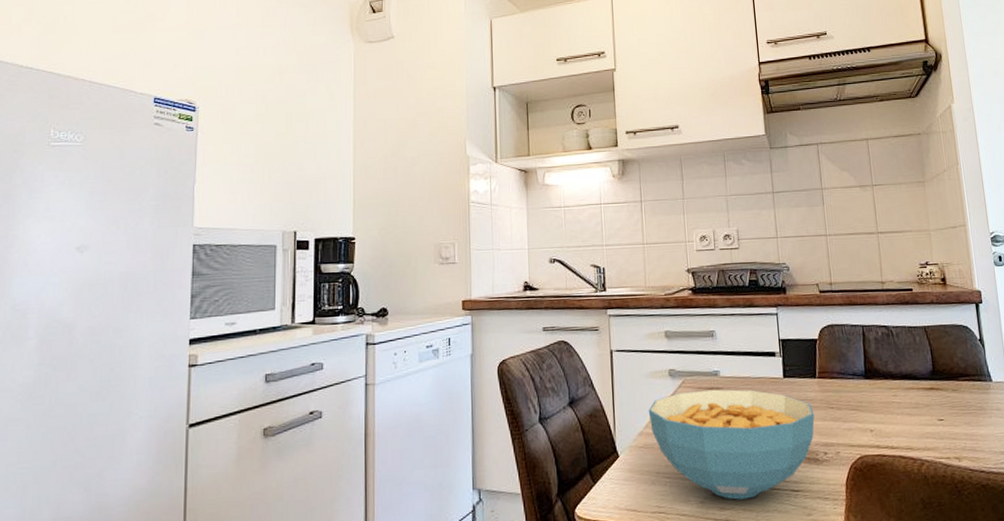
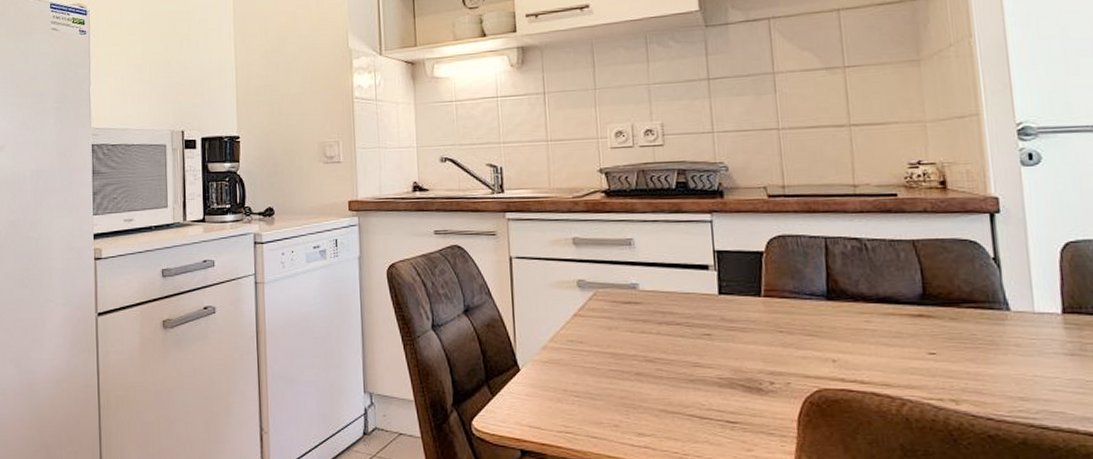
cereal bowl: present [648,389,815,500] -> none [553,304,758,427]

